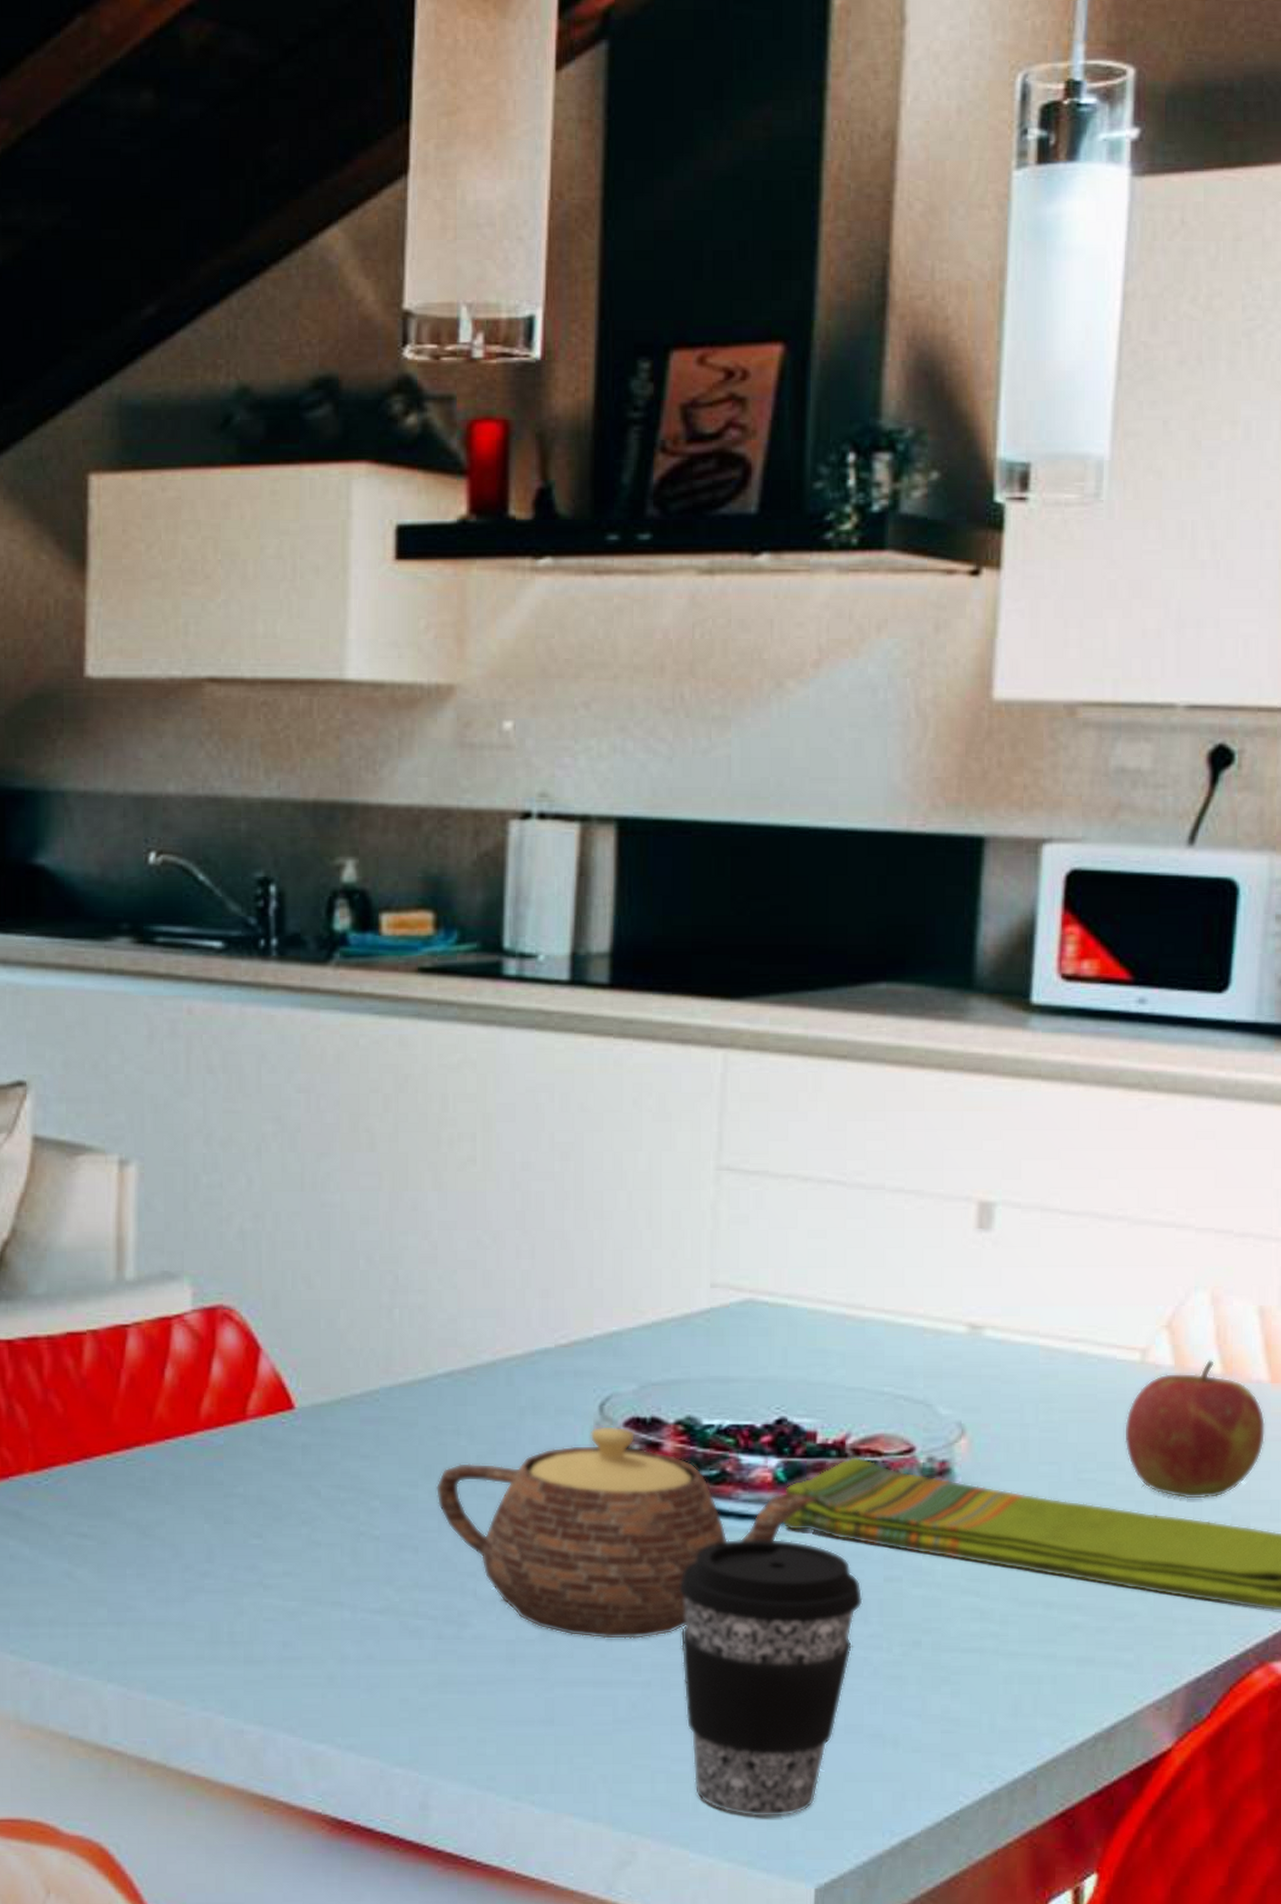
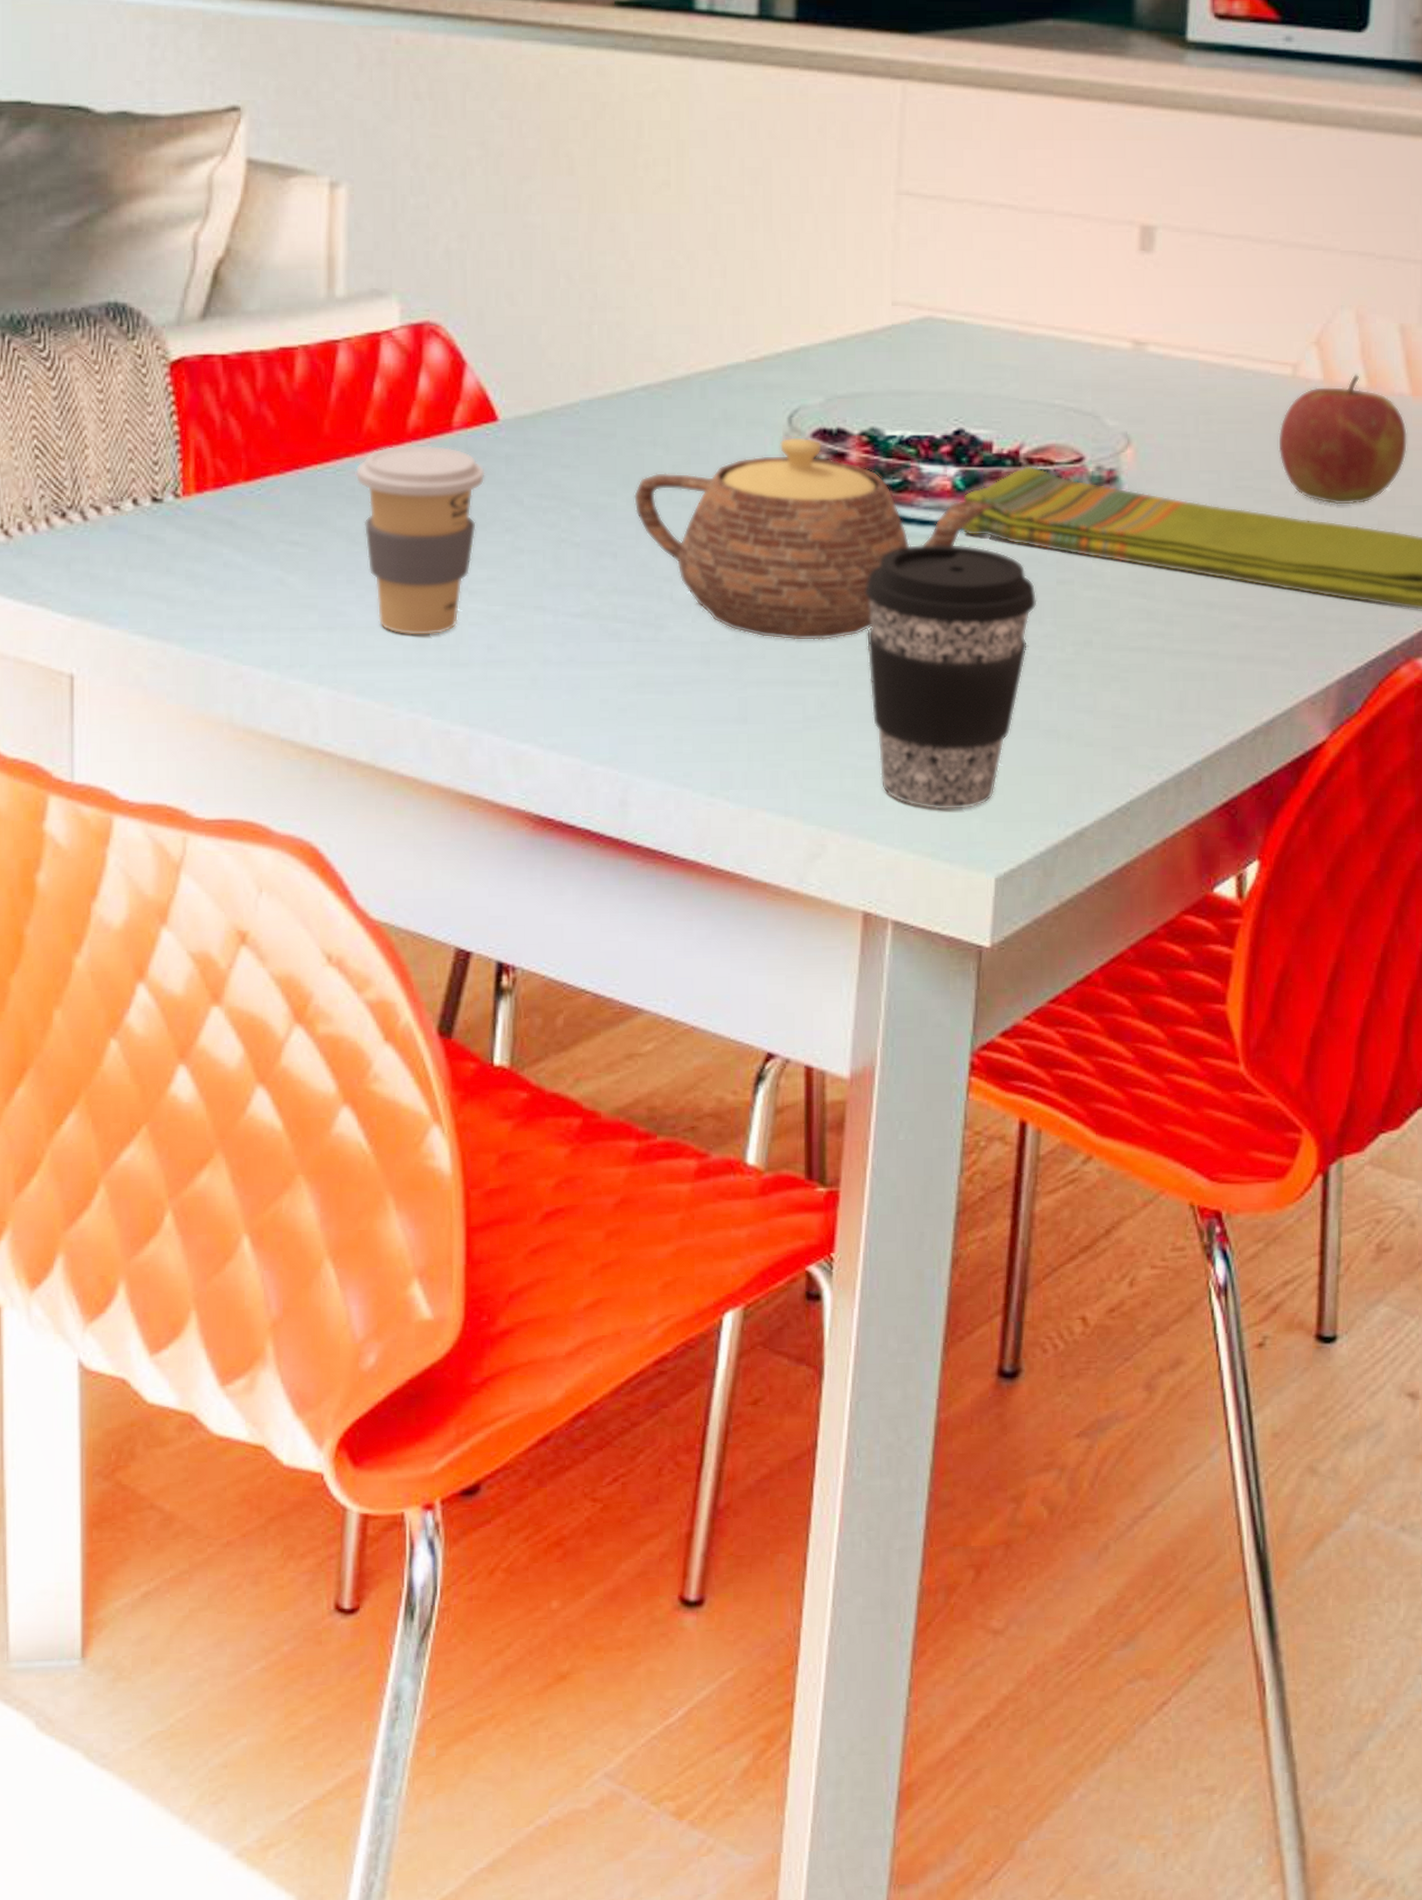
coffee cup: none [146,1433,281,1633] -> present [355,444,485,637]

